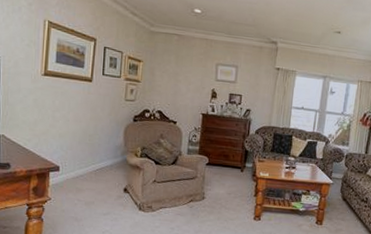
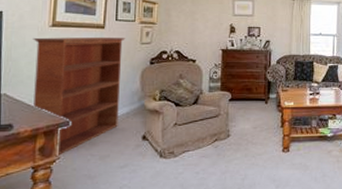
bookcase: none [27,84,111,198] -> present [33,36,126,157]

